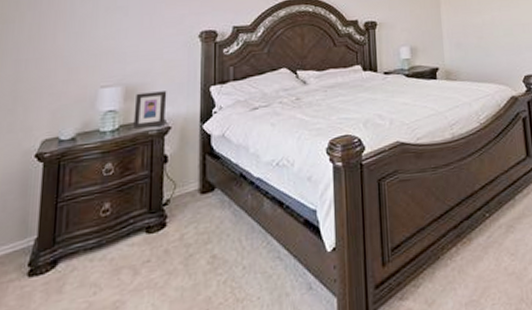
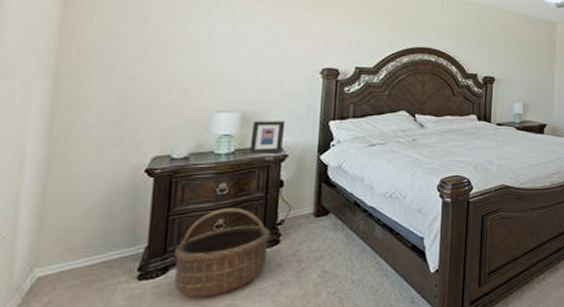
basket: none [63,189,156,294] -> present [174,208,270,298]

